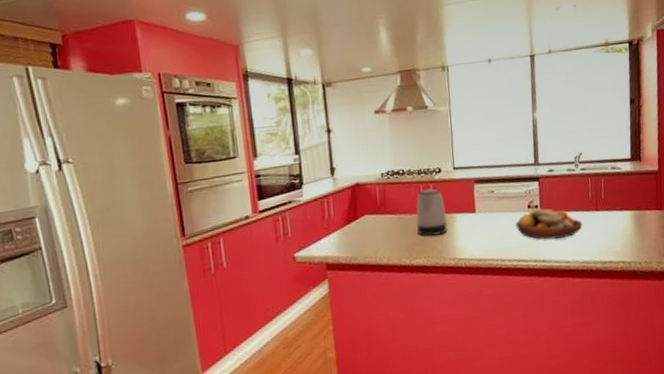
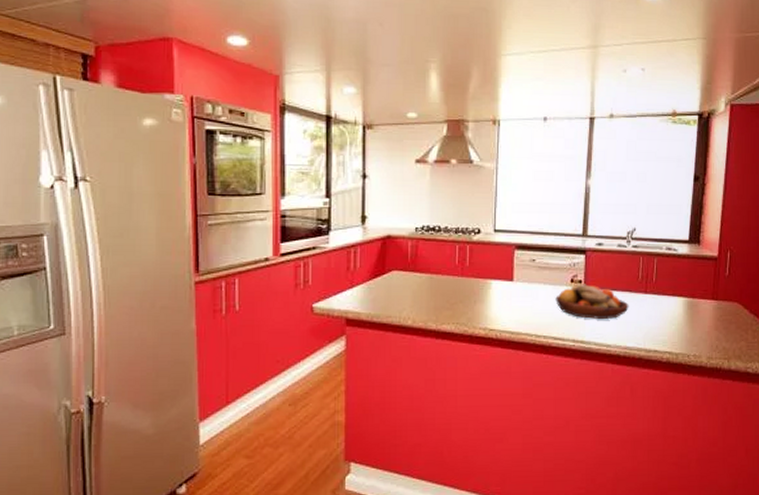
kettle: present [416,188,448,237] -> none [448,250,481,302]

